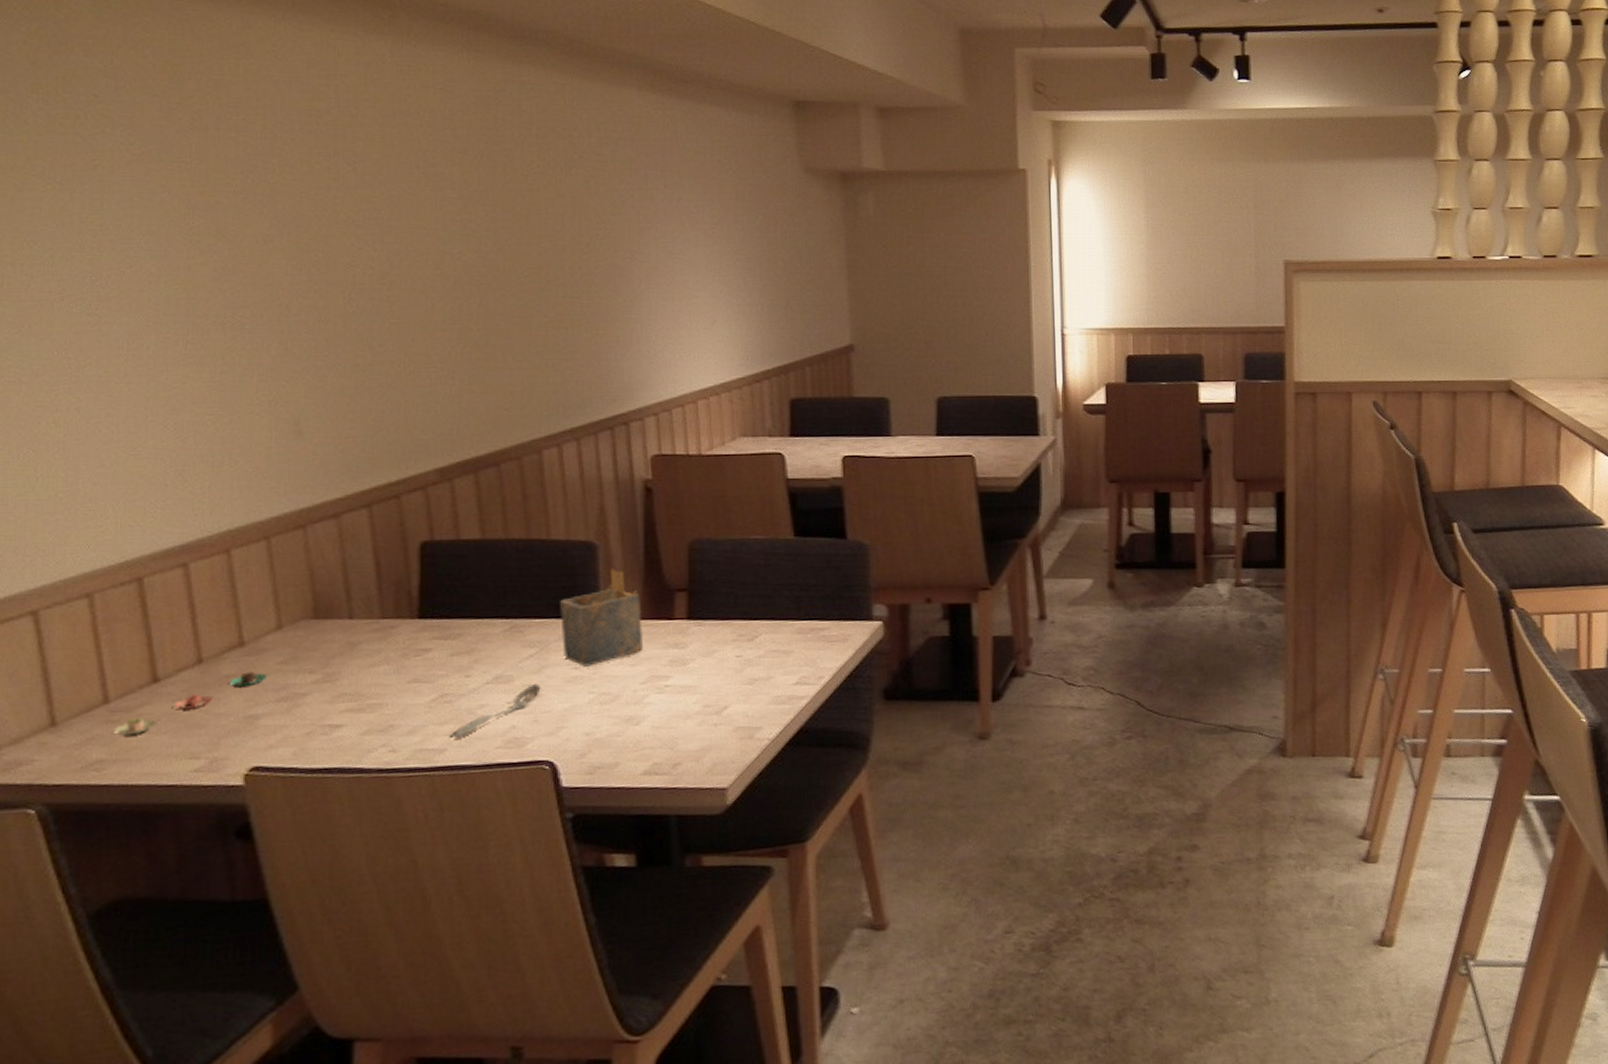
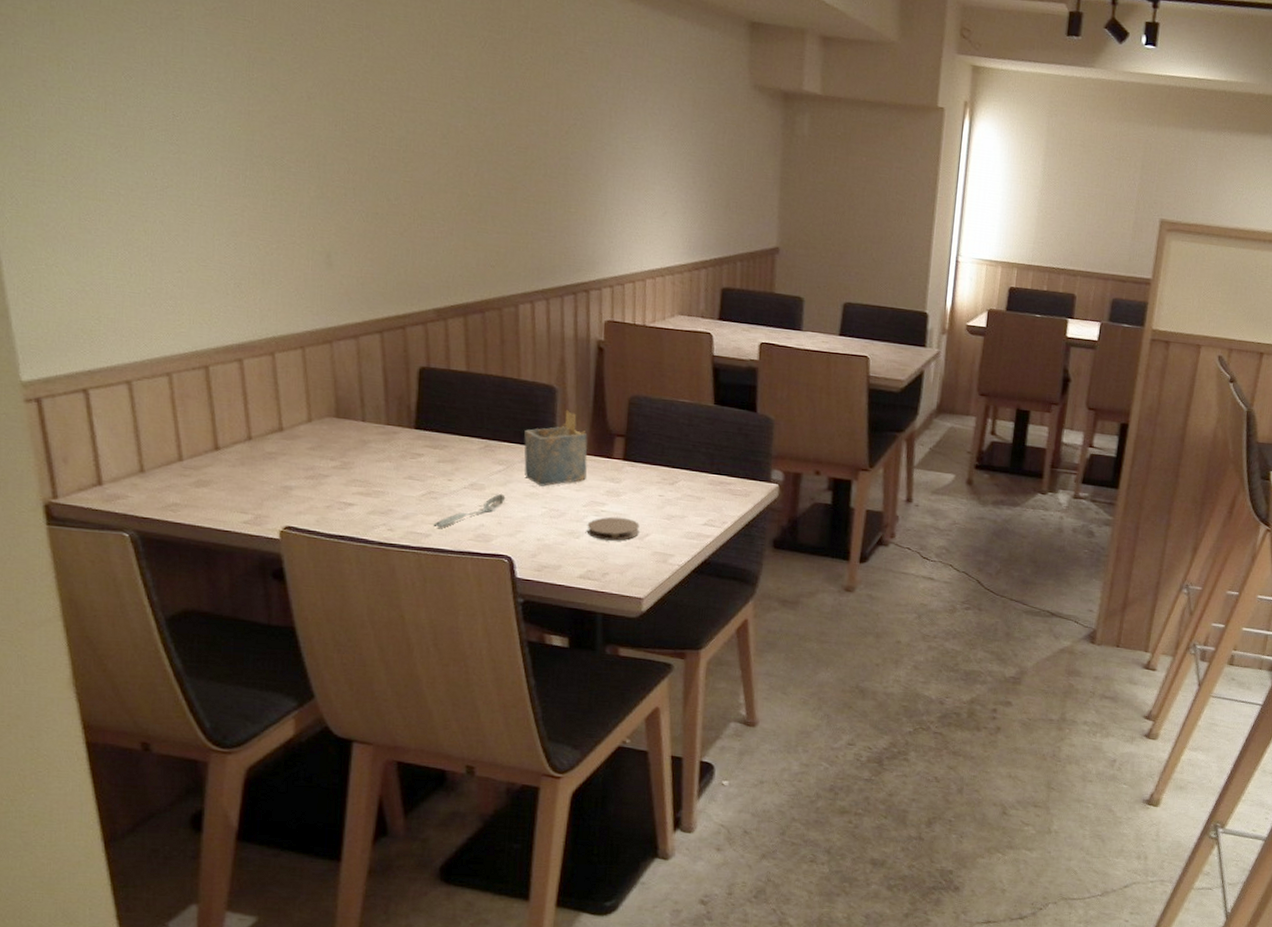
plate: present [114,672,270,736] -> none [186,452,302,488]
coaster: none [648,690,715,722] -> present [586,516,640,541]

